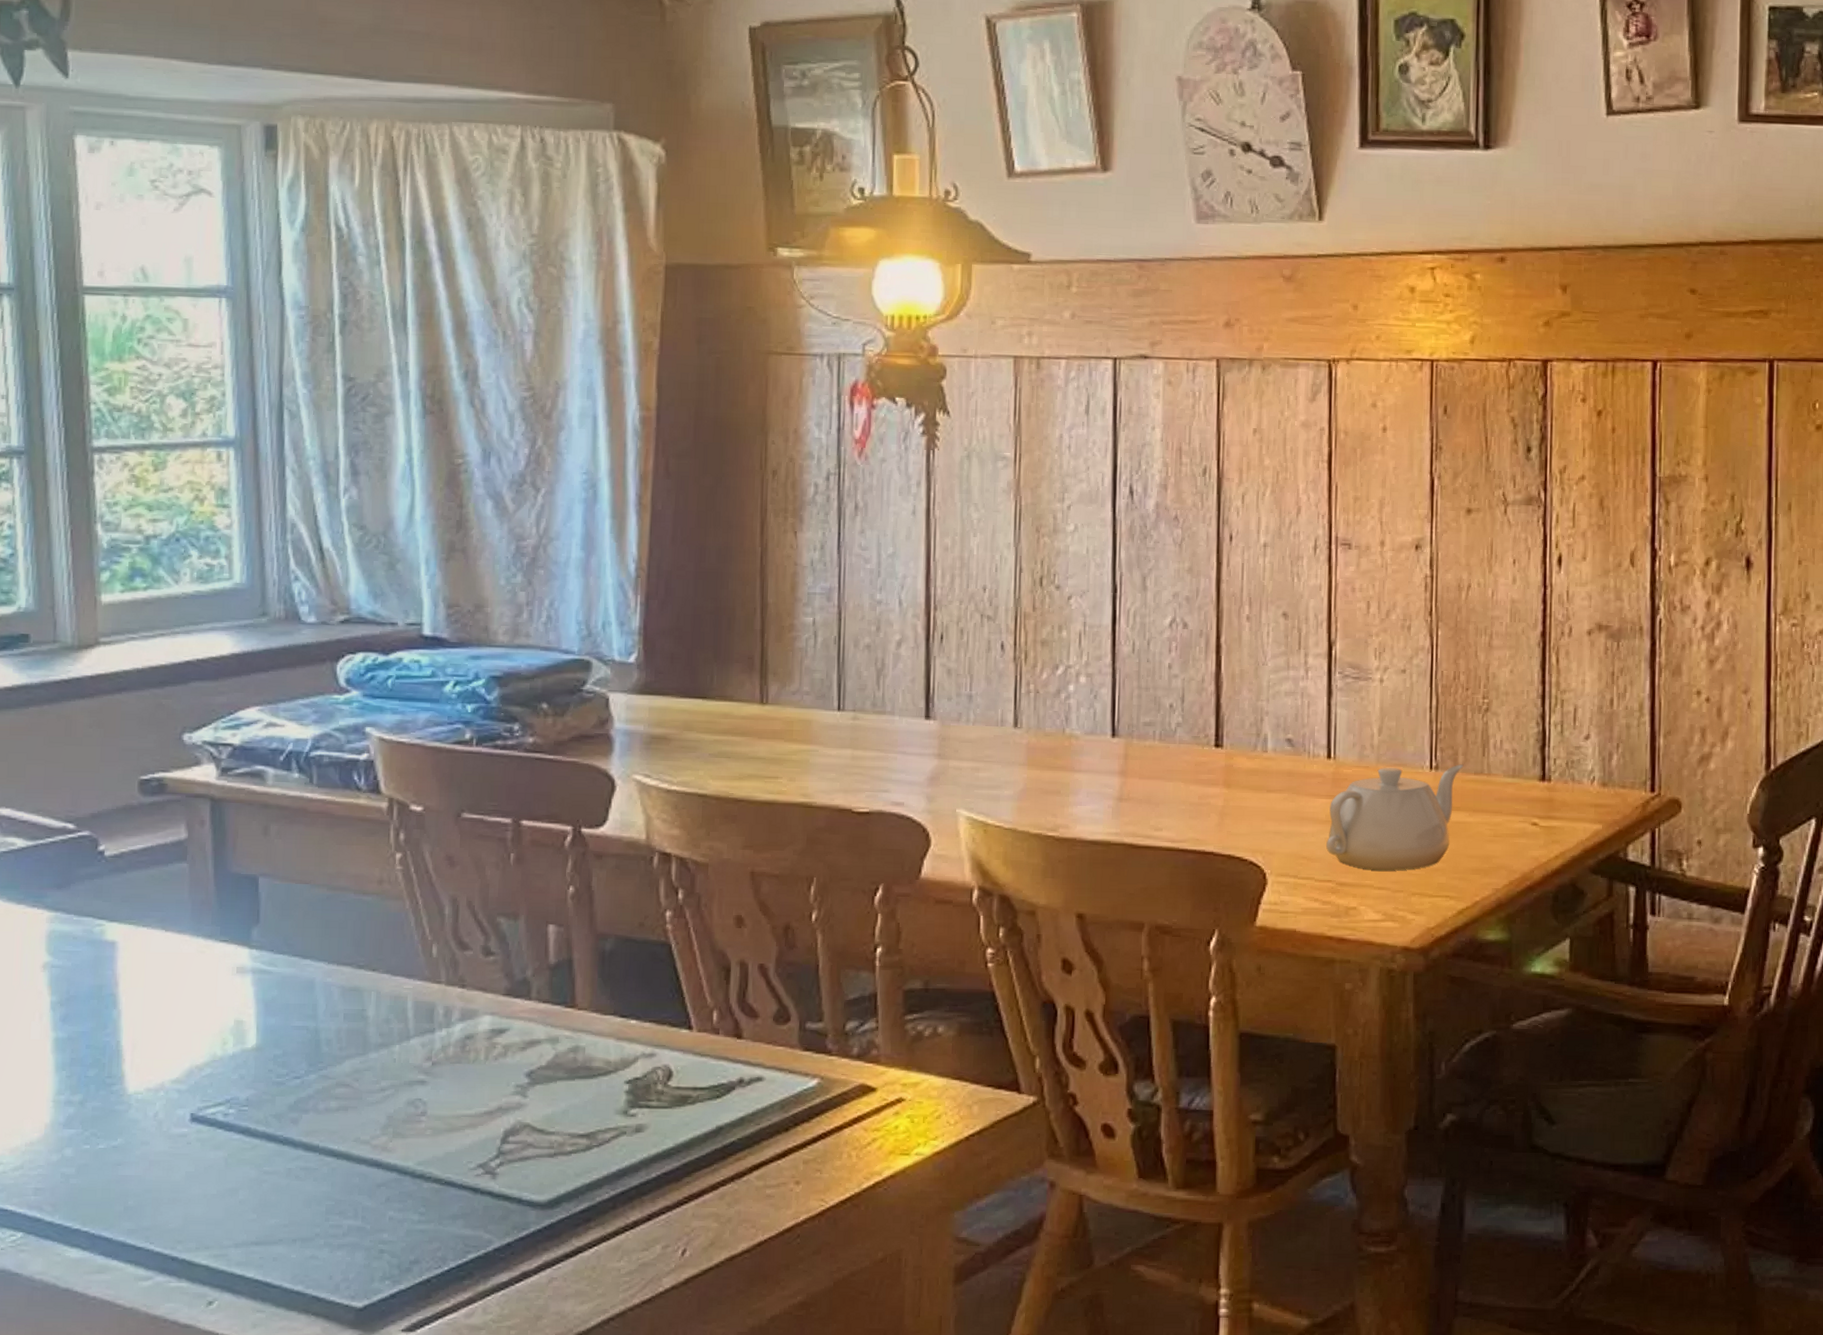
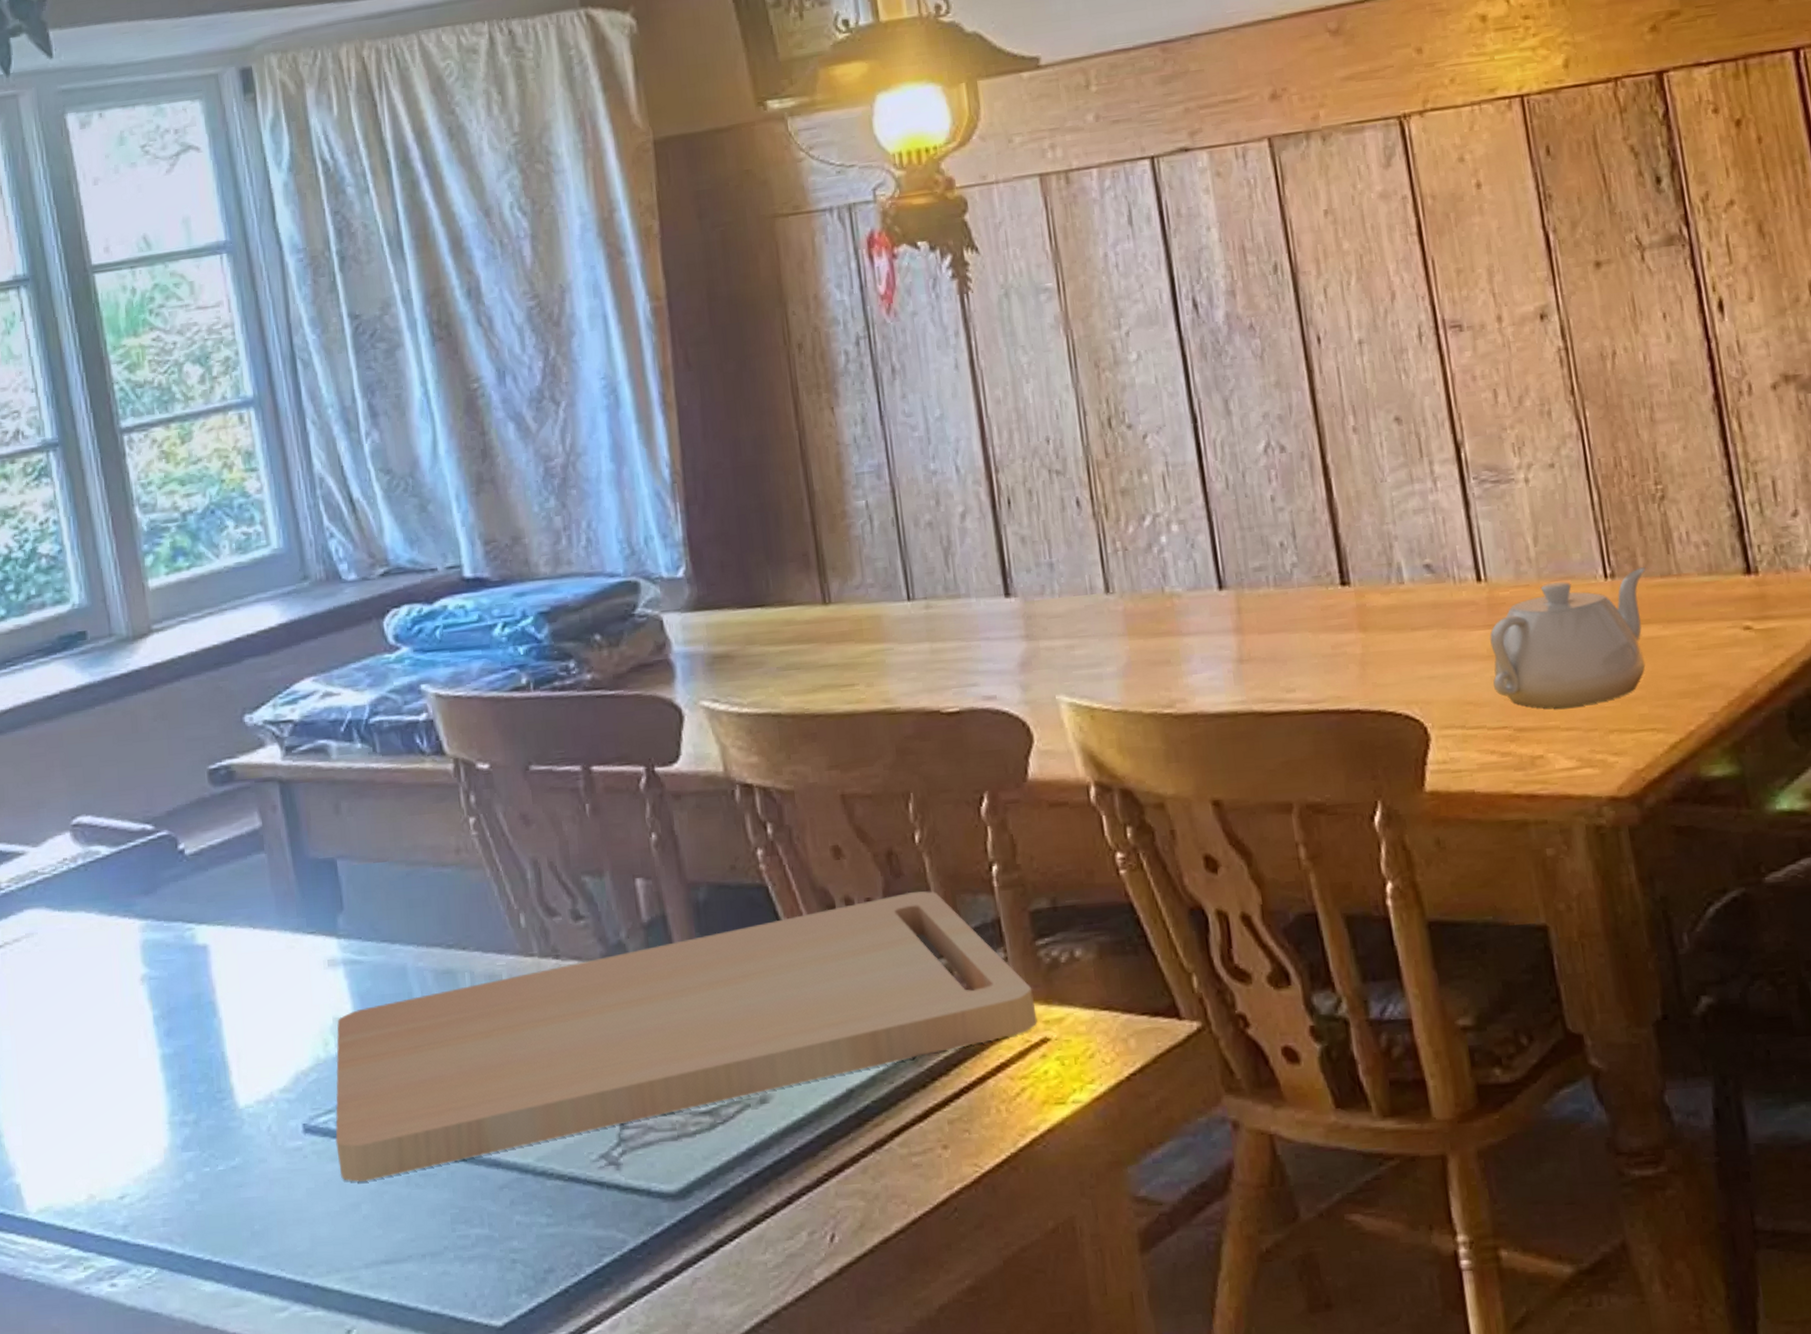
cutting board: none [221,962,896,1170] -> present [335,891,1037,1182]

